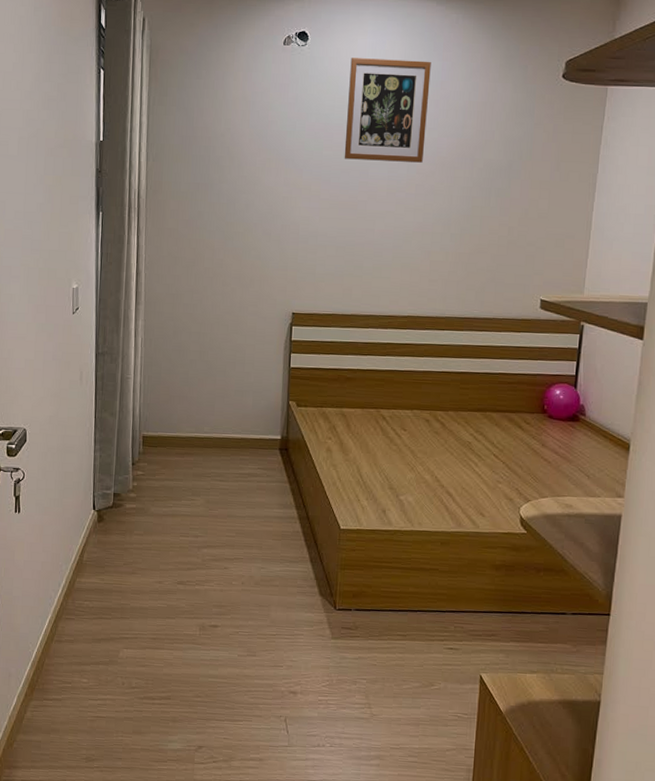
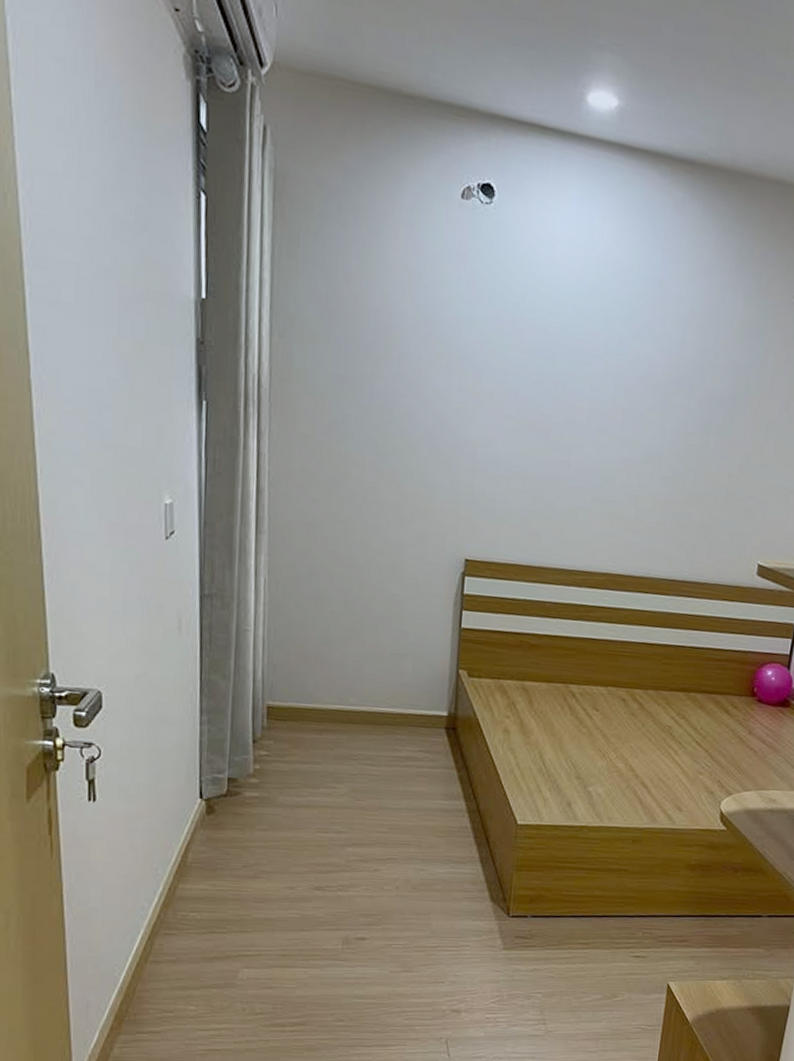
wall art: present [344,58,431,163] -> none [536,230,649,382]

